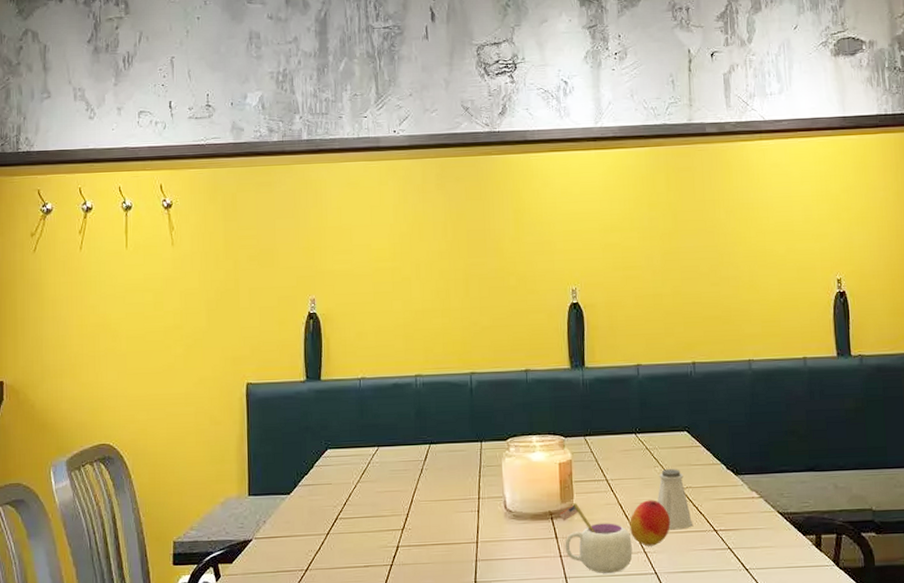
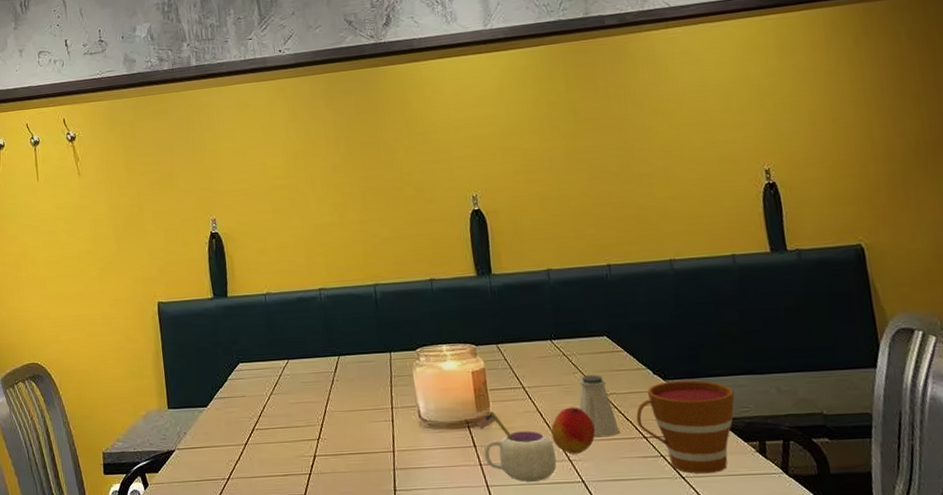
cup: none [709,475,797,566] -> present [636,380,735,474]

